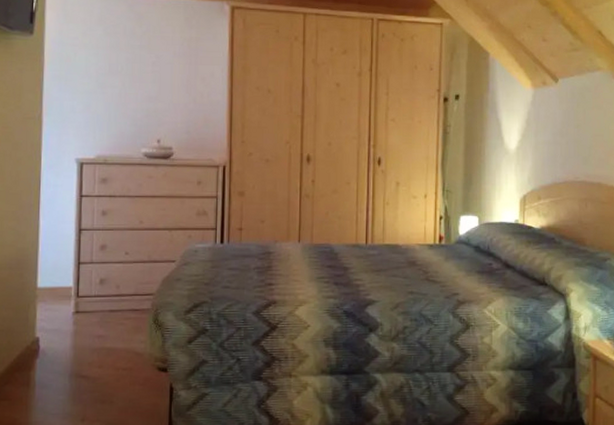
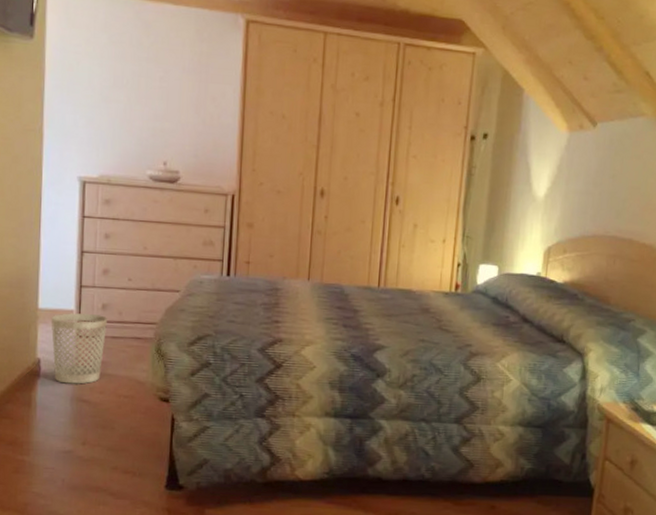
wastebasket: none [49,290,105,360] -> present [50,313,107,384]

